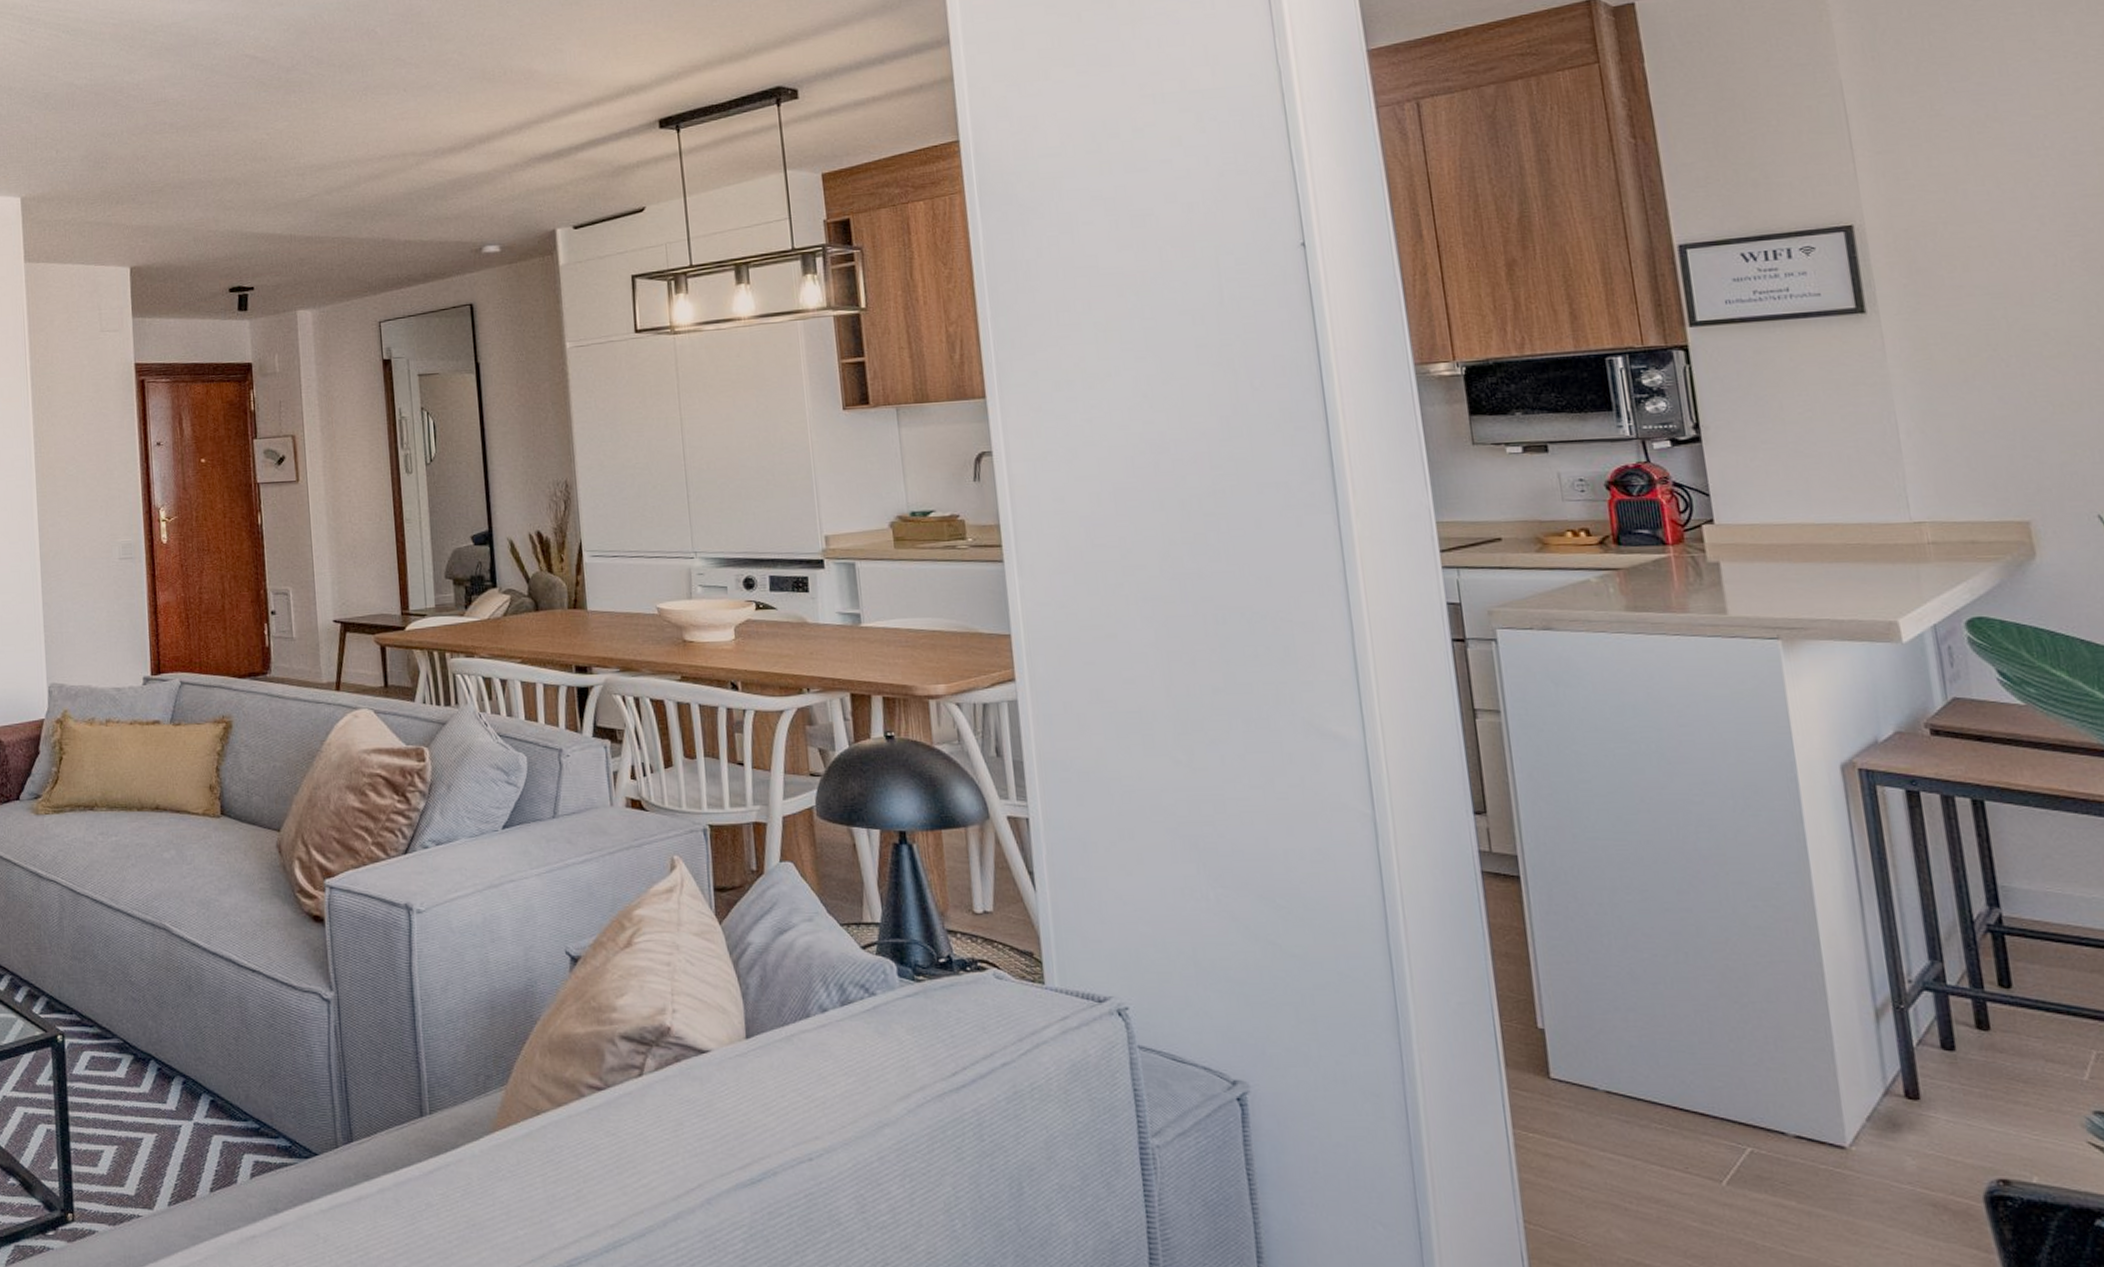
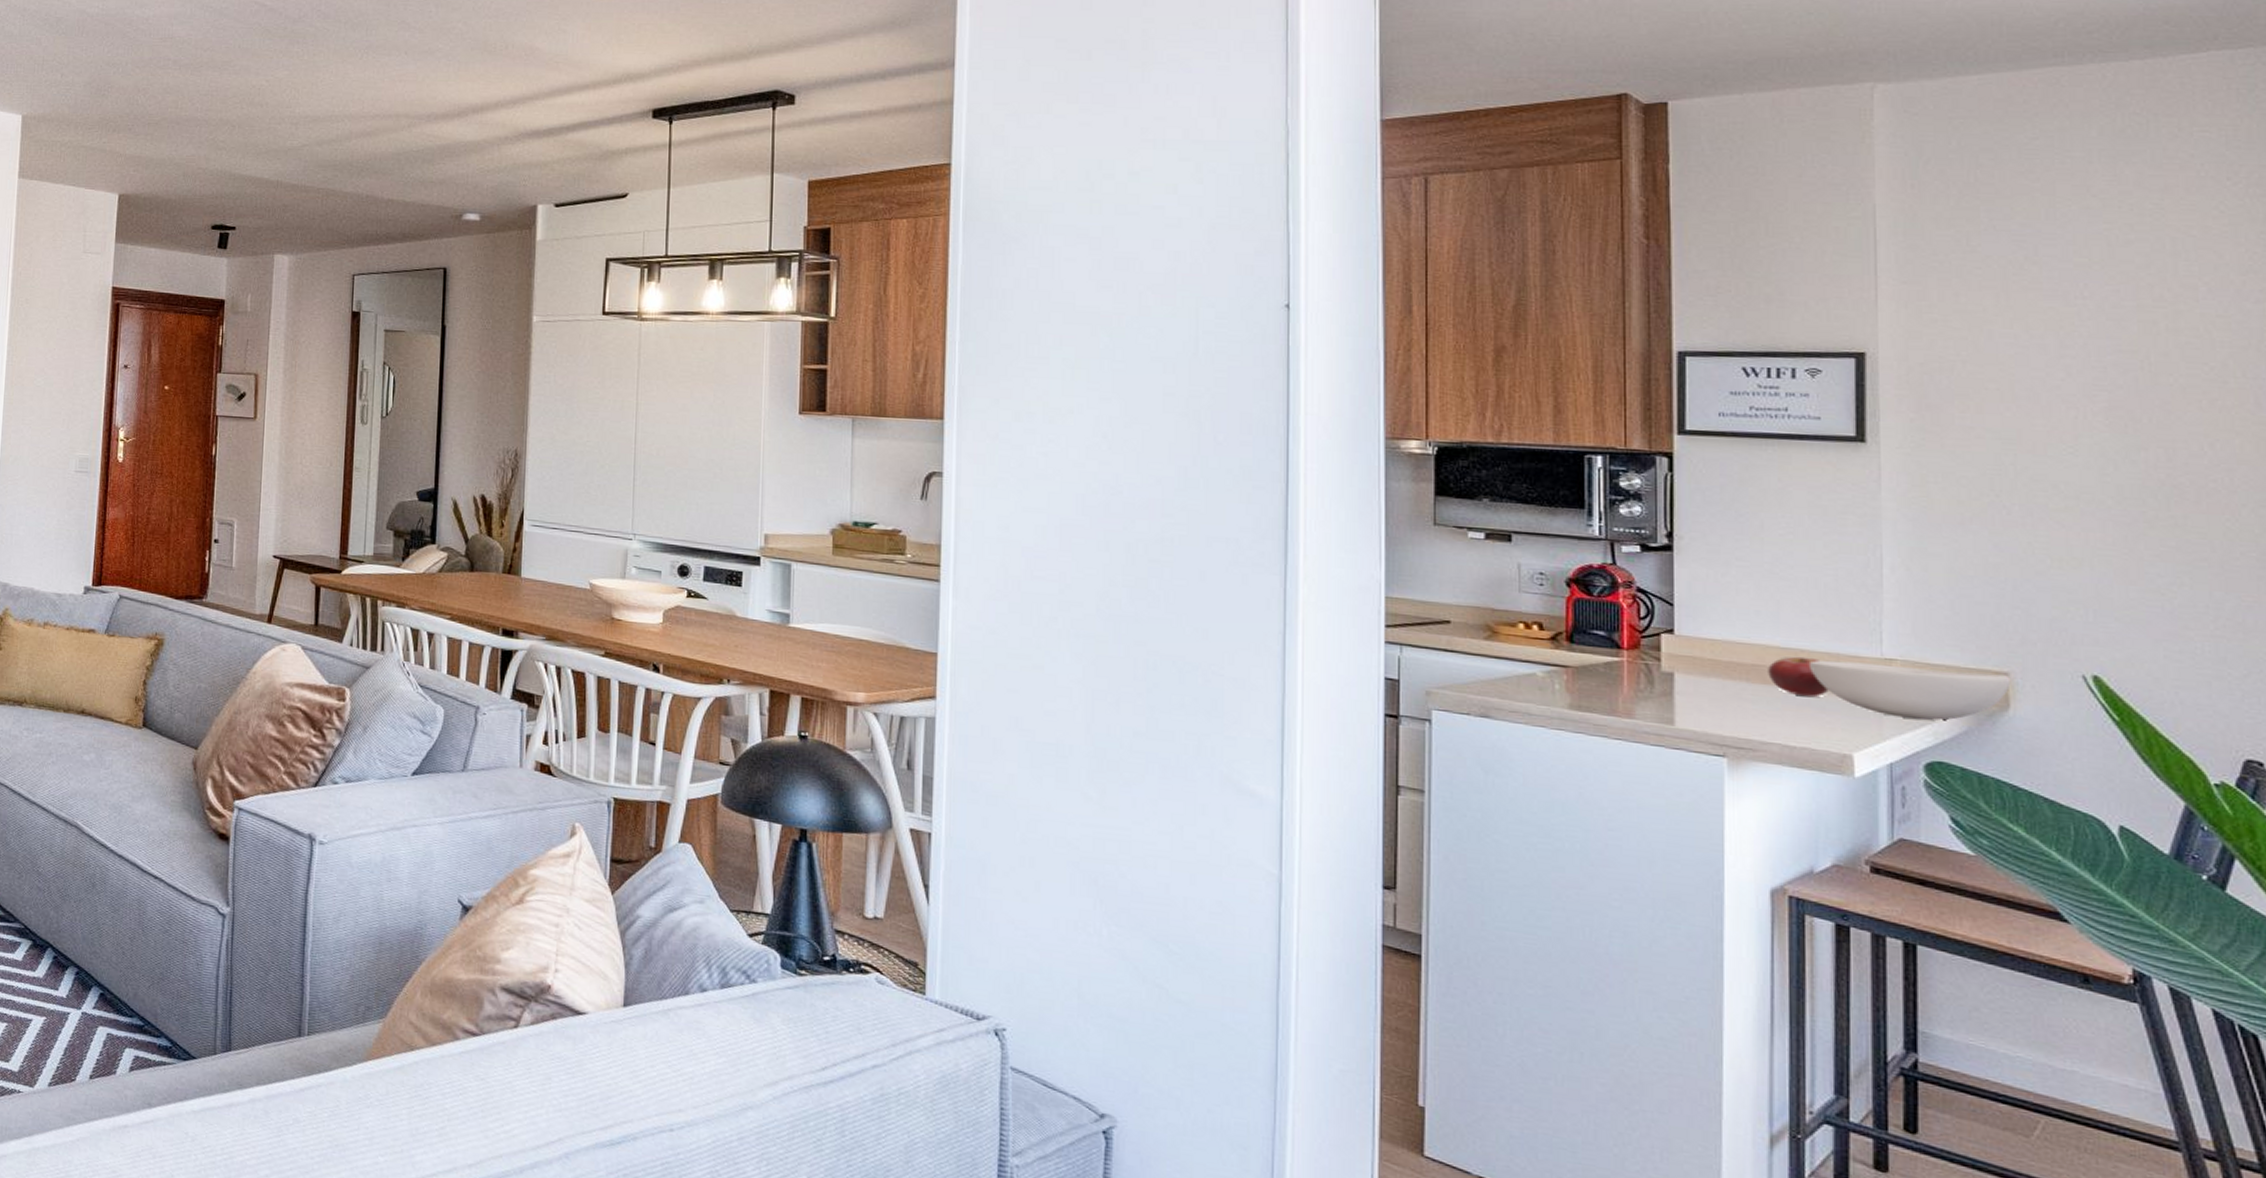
fruit: none [1806,530,1867,570] -> present [1768,656,1829,698]
bowl: none [1843,523,2034,579] -> present [1808,660,2011,721]

